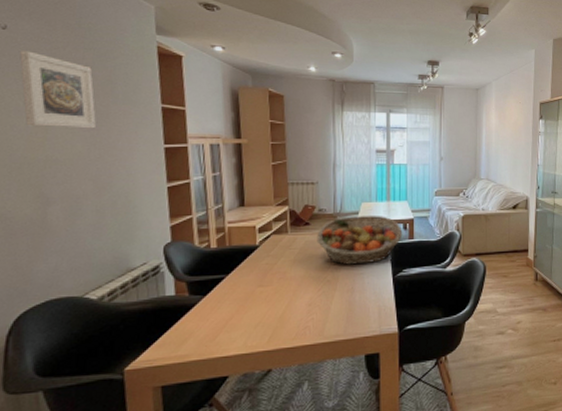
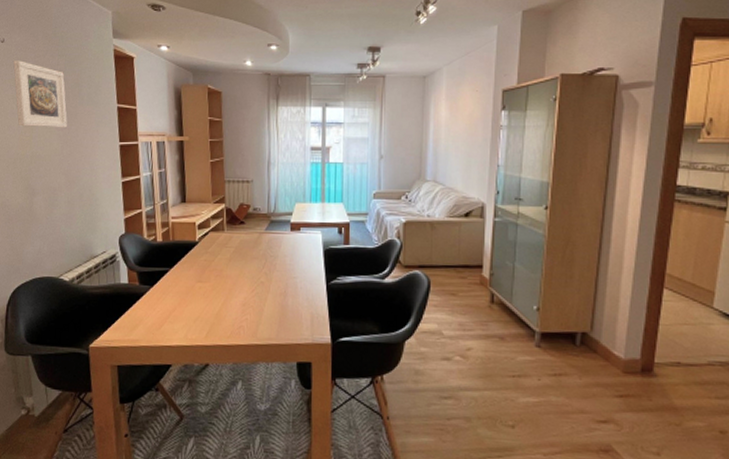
fruit basket: present [316,215,403,265] -> none [251,216,338,268]

